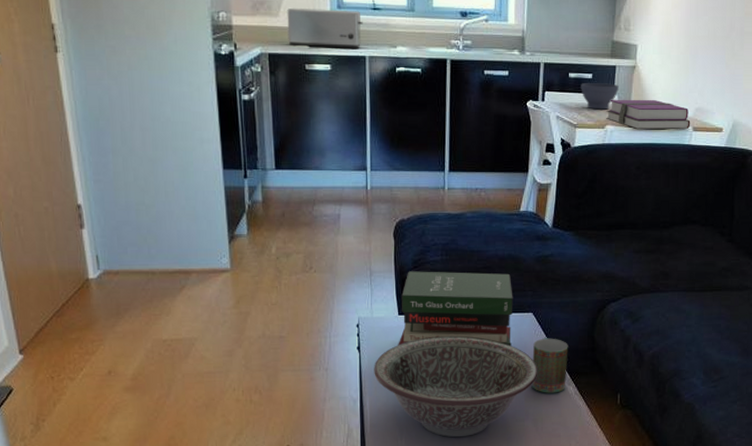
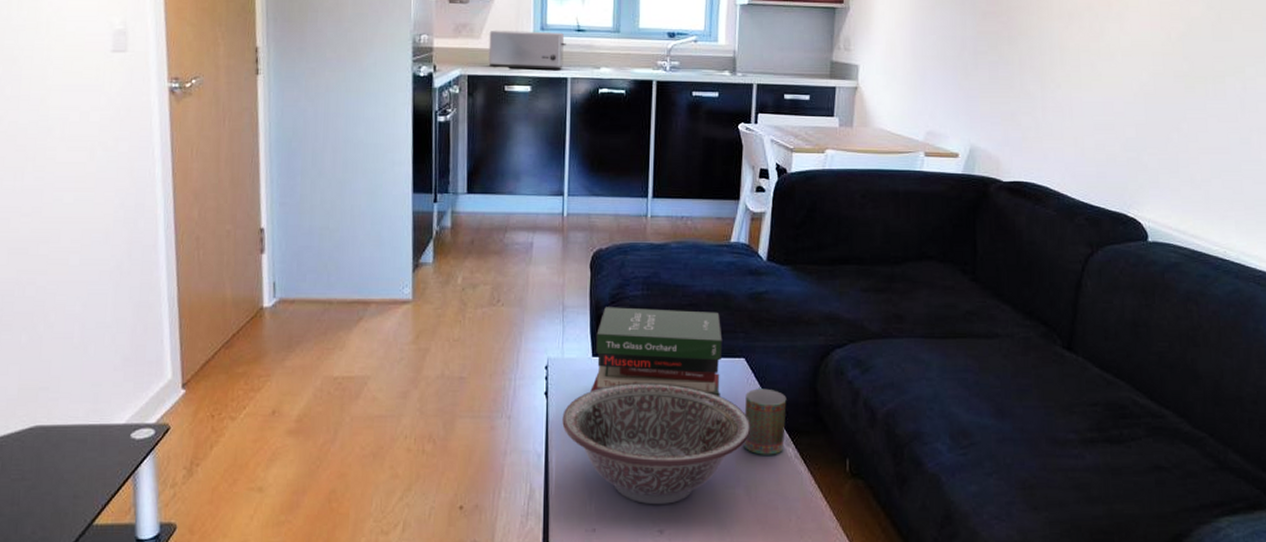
bowl: present [581,83,619,110] -> none [797,105,840,133]
hardback book: present [606,100,691,130] -> none [826,123,922,155]

